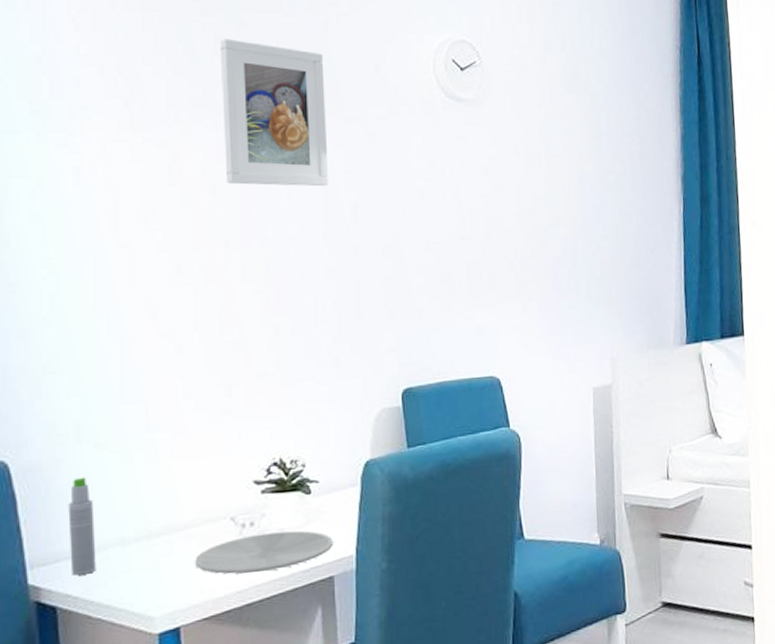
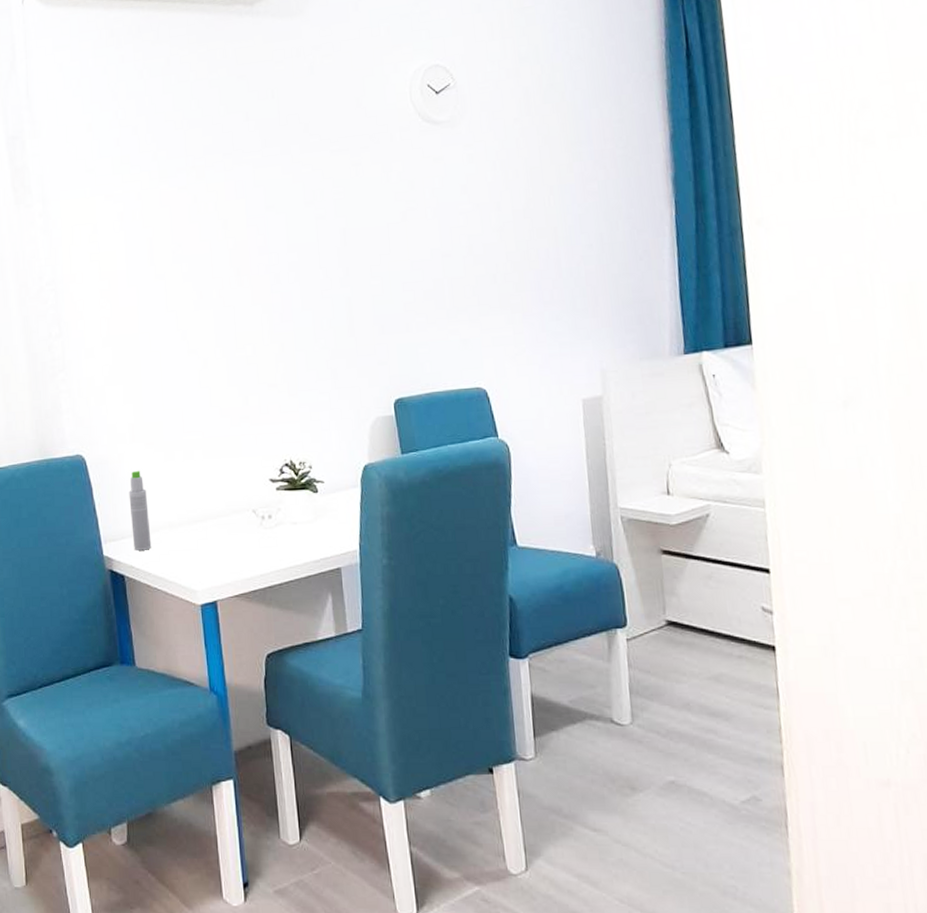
plate: present [195,530,333,575] -> none [226,524,339,560]
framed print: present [219,38,329,187] -> none [224,90,321,219]

